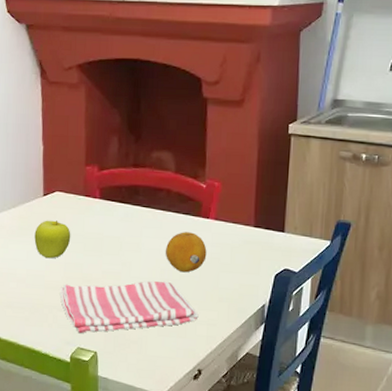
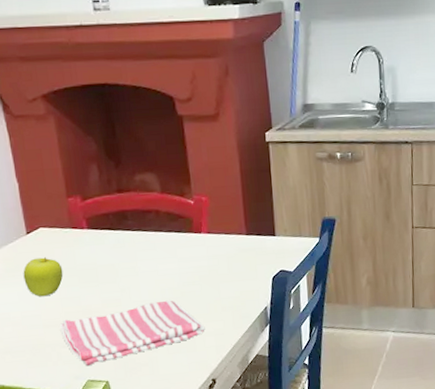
fruit: present [165,232,207,273] -> none [162,249,205,289]

